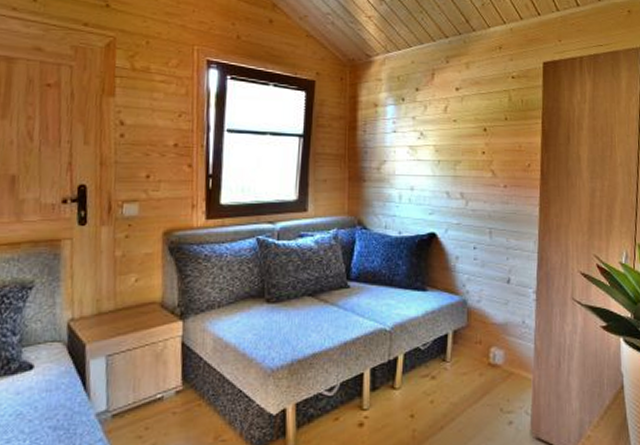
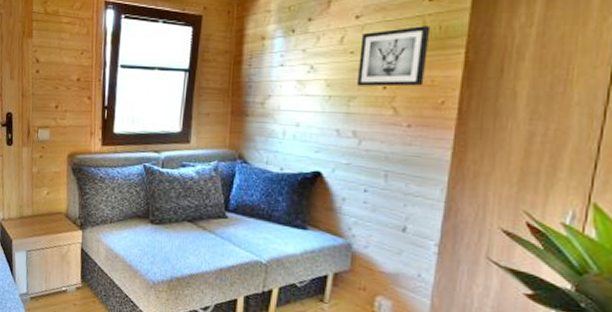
wall art: none [460,99,515,152] -> present [356,26,431,87]

